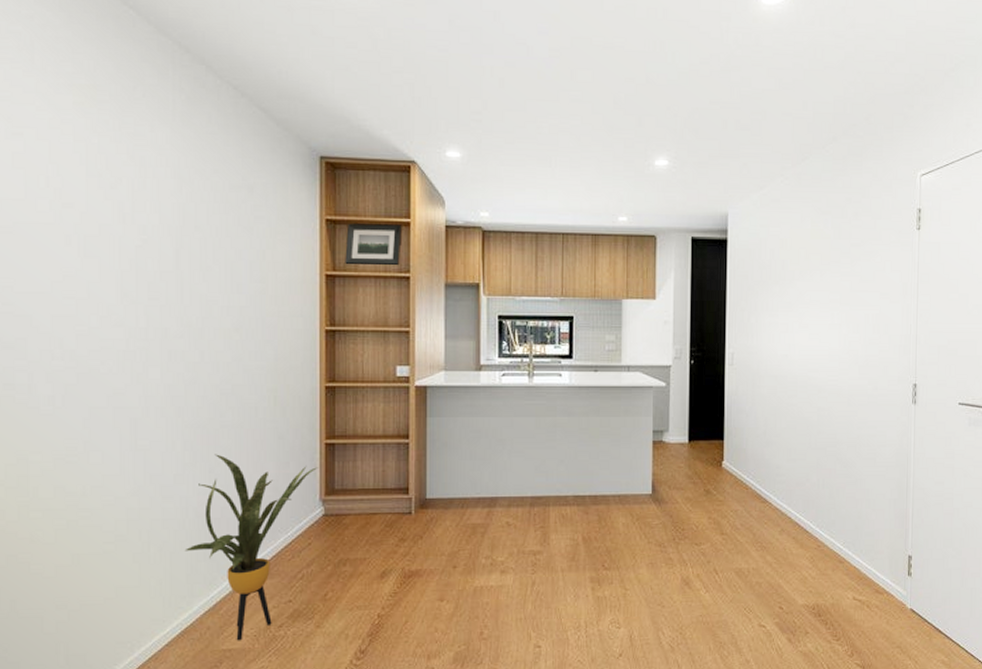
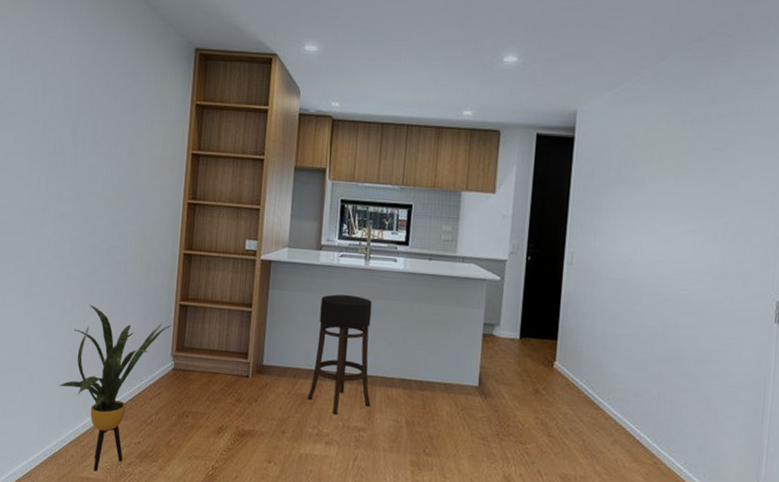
picture frame: present [345,223,402,266] -> none [209,109,260,149]
bar stool: none [477,414,545,542] -> present [307,294,372,415]

